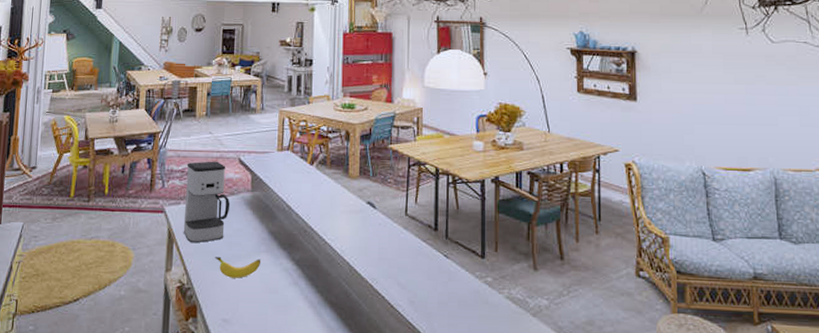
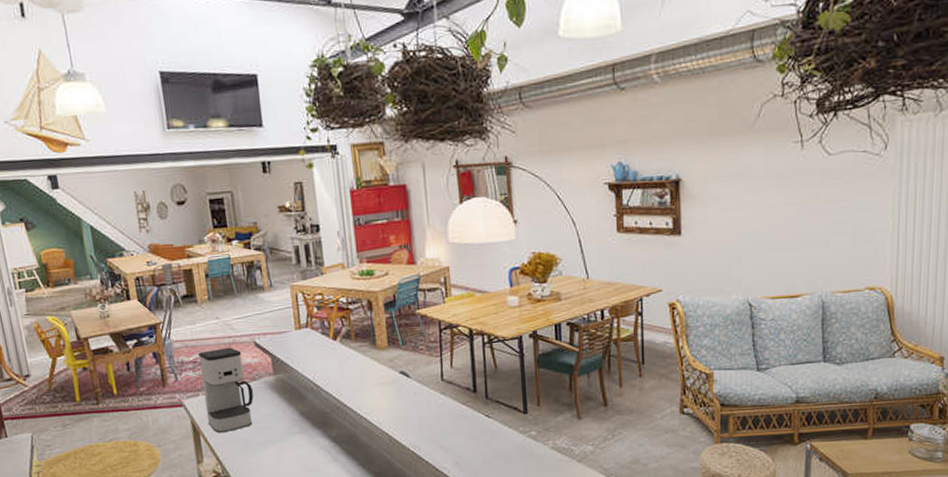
banana: present [215,257,262,278] -> none [247,440,297,462]

